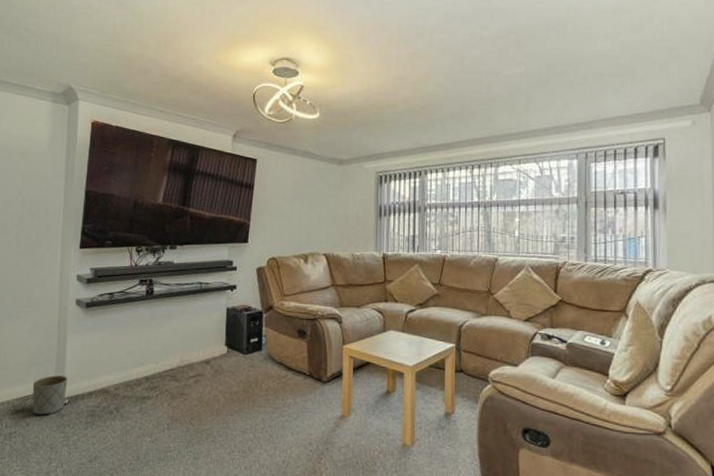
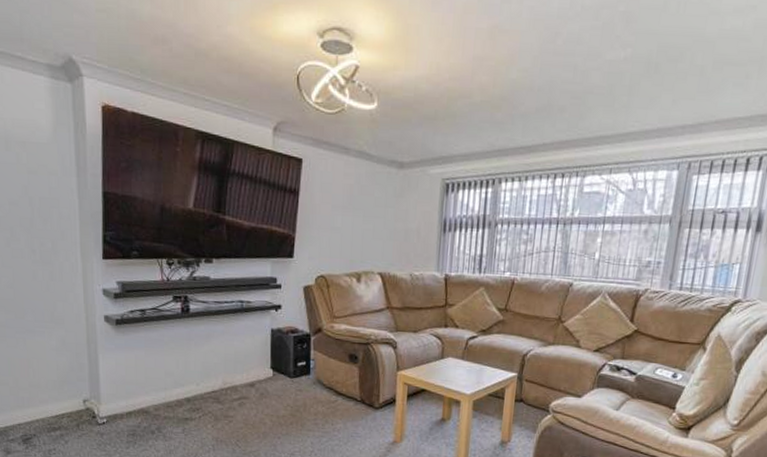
planter: present [32,375,68,415] -> none [67,394,104,433]

